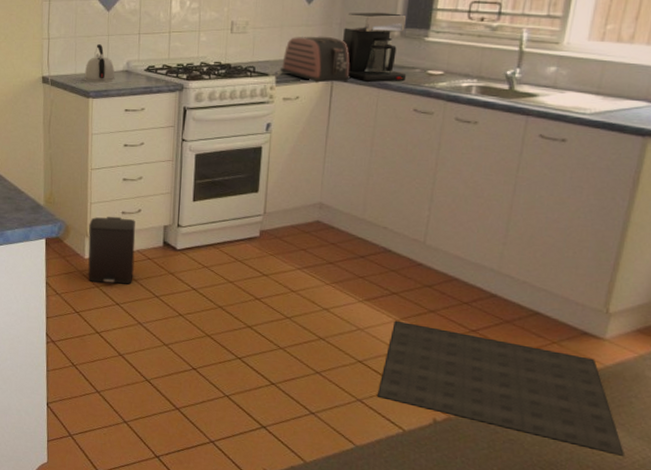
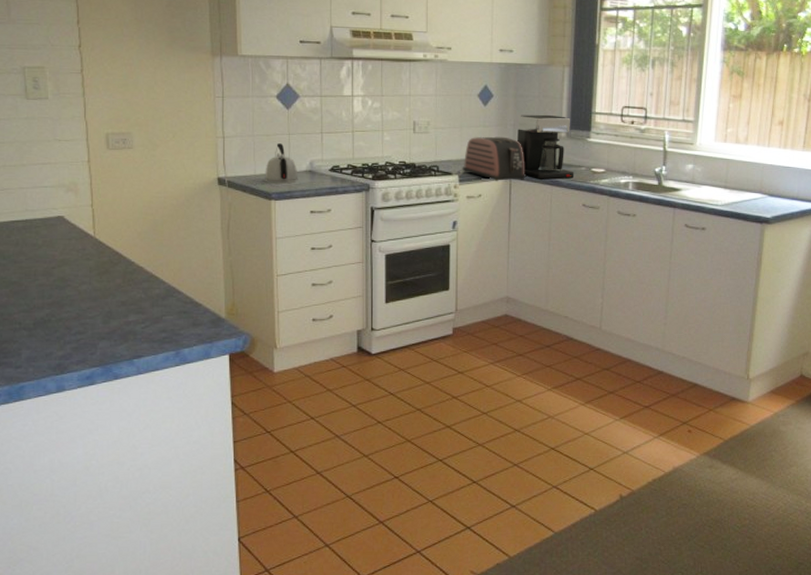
pedal bin: present [88,216,136,285] -> none [277,324,328,397]
doormat: present [378,320,624,456] -> none [571,405,771,505]

